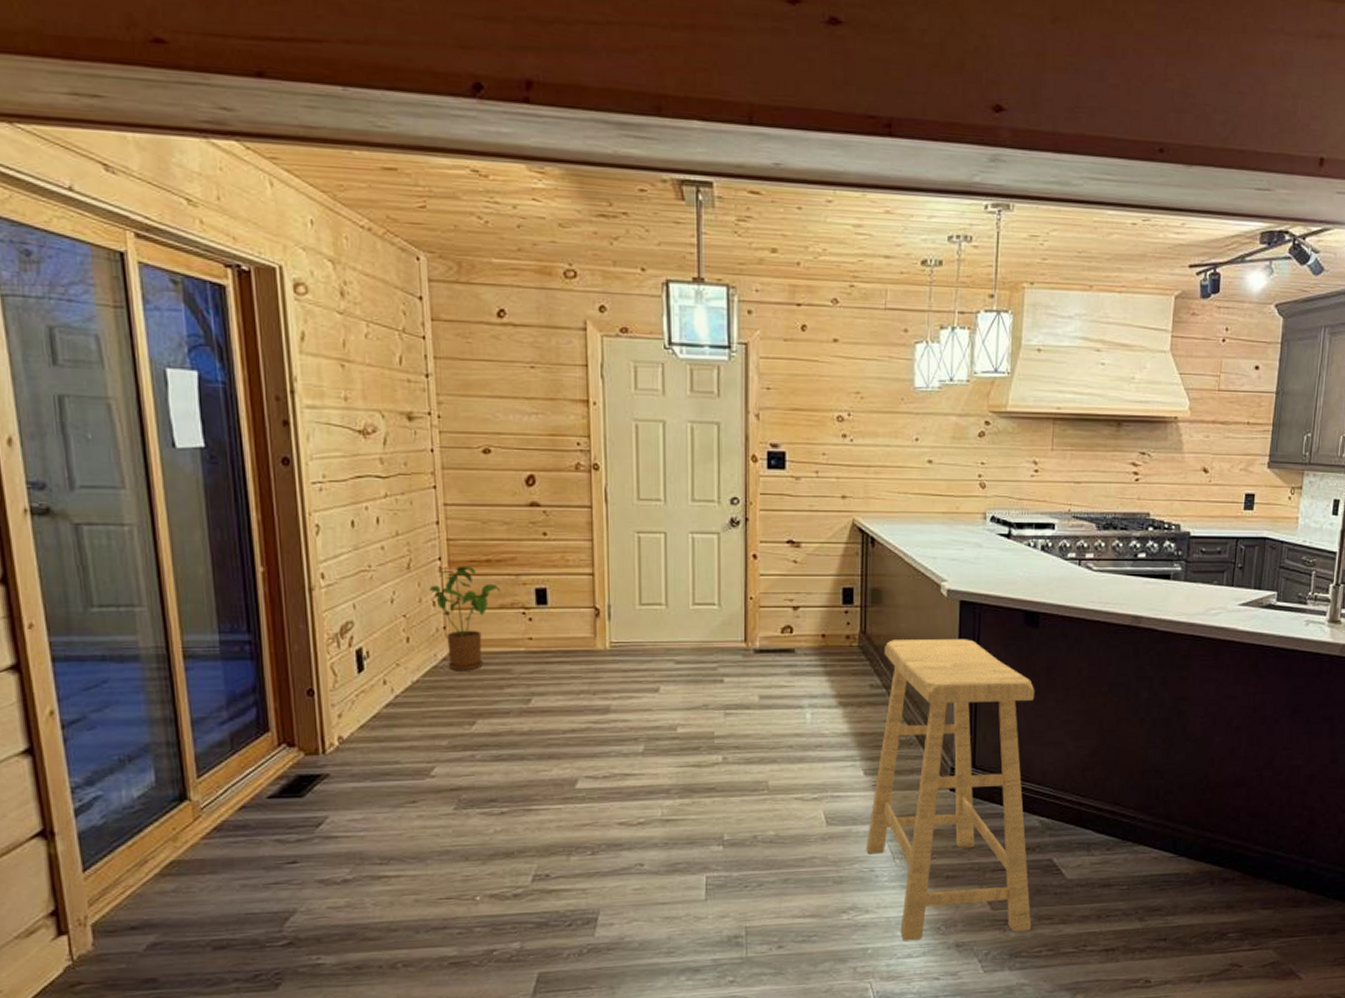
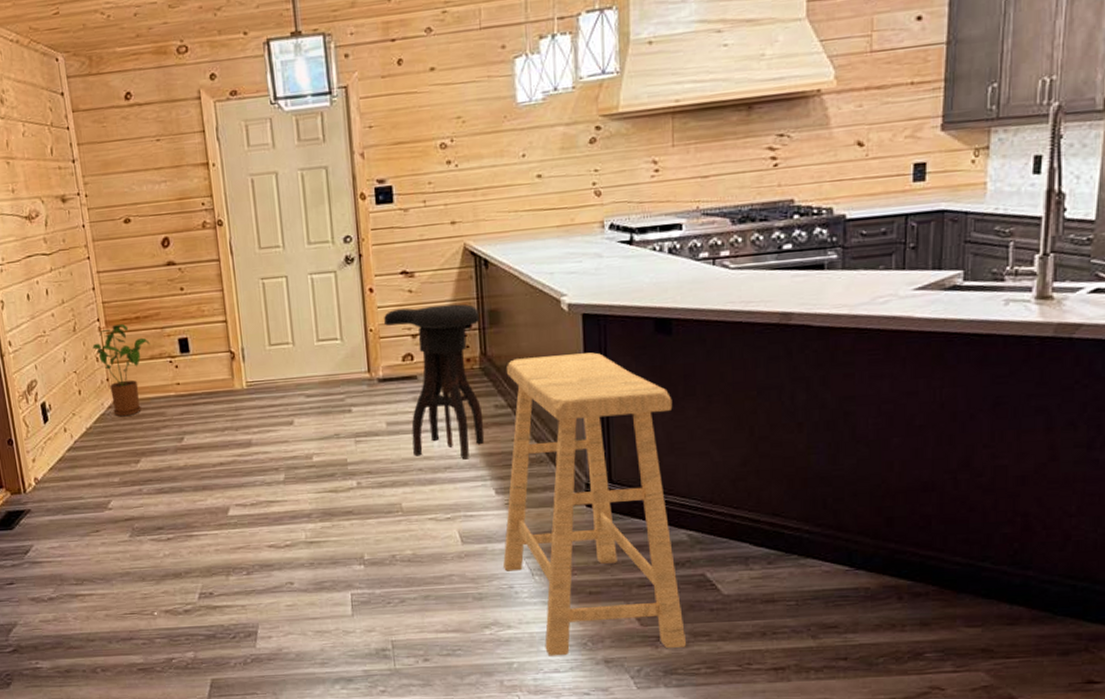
stool: none [766,579,862,737] -> present [384,304,485,459]

